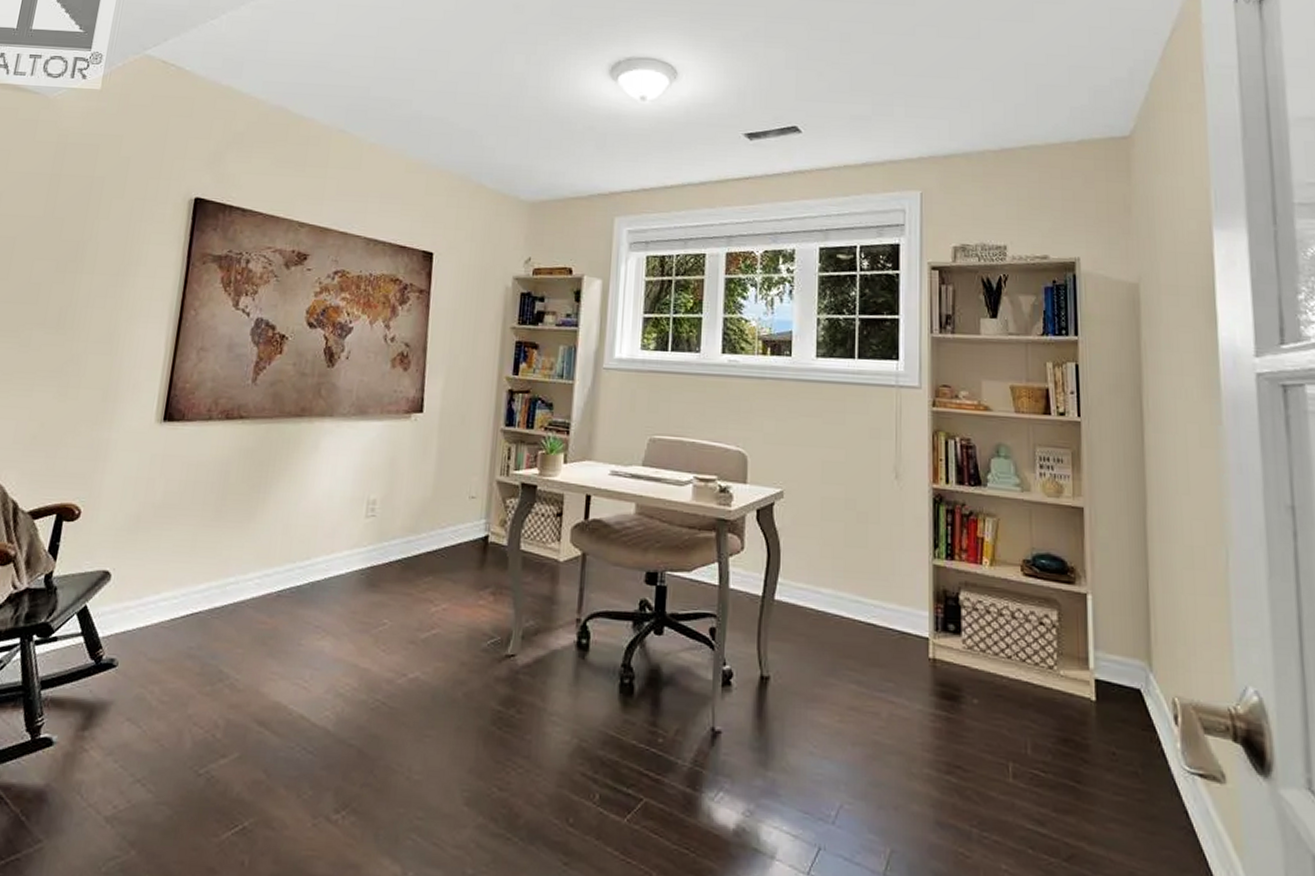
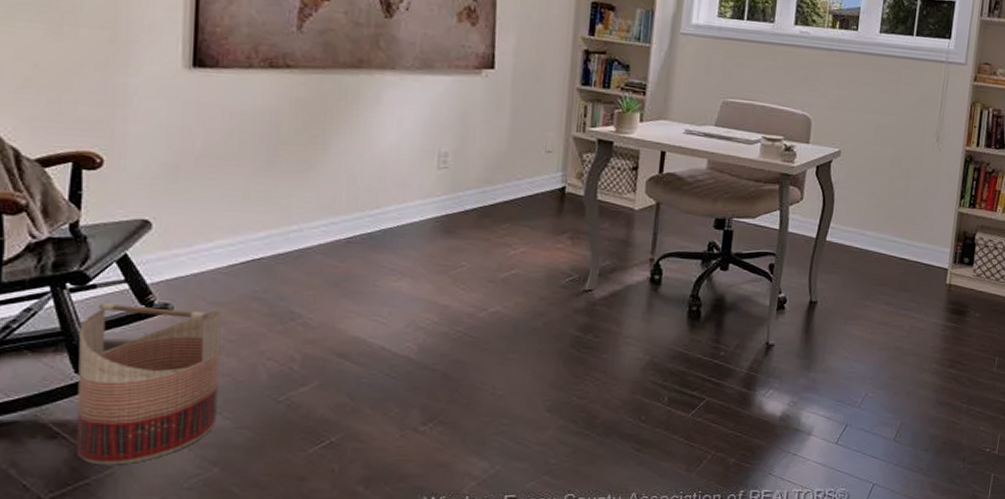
basket: none [14,657,159,840] -> present [76,303,222,466]

